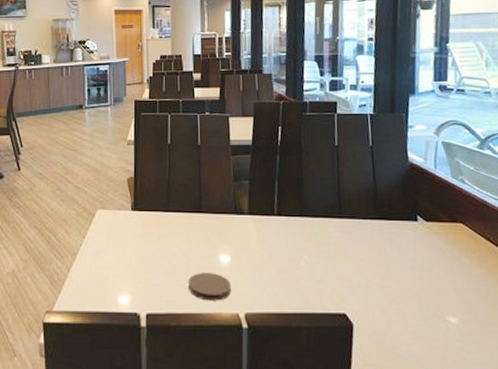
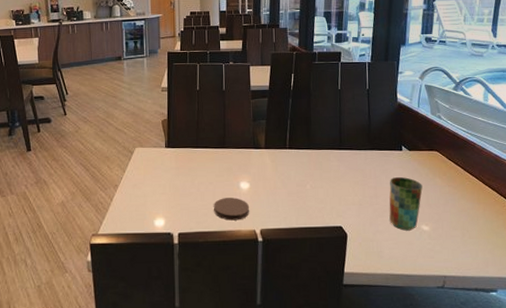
cup: none [403,254,447,323] -> present [389,177,423,231]

